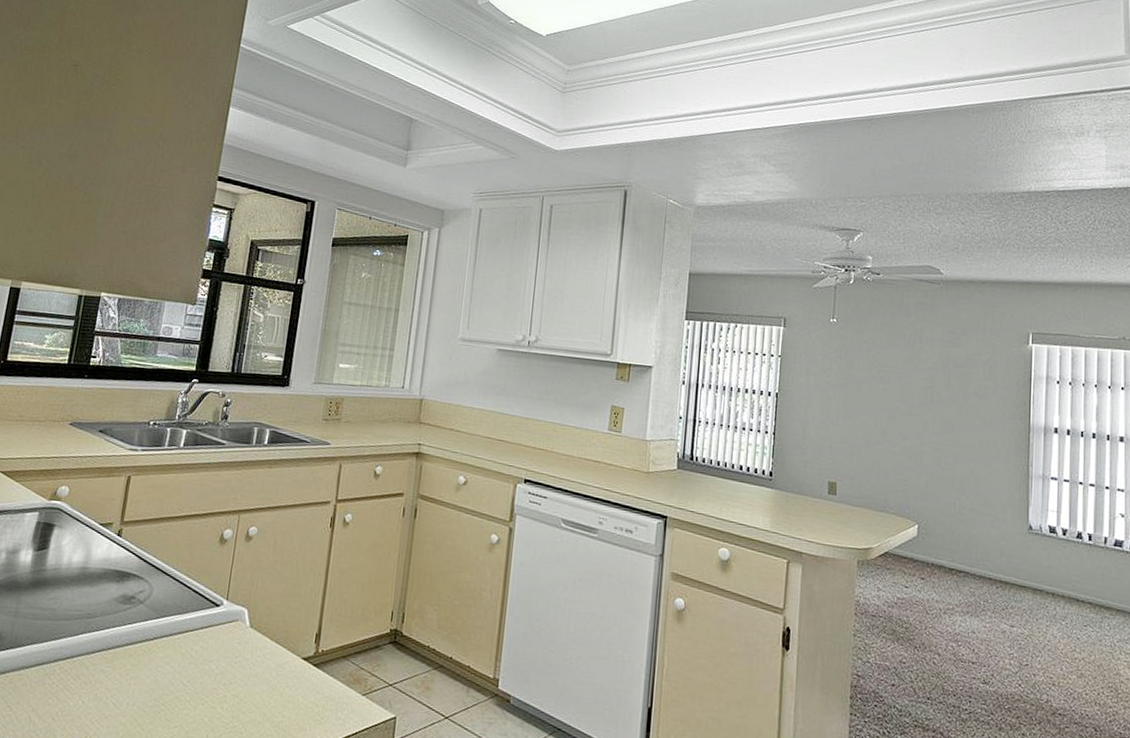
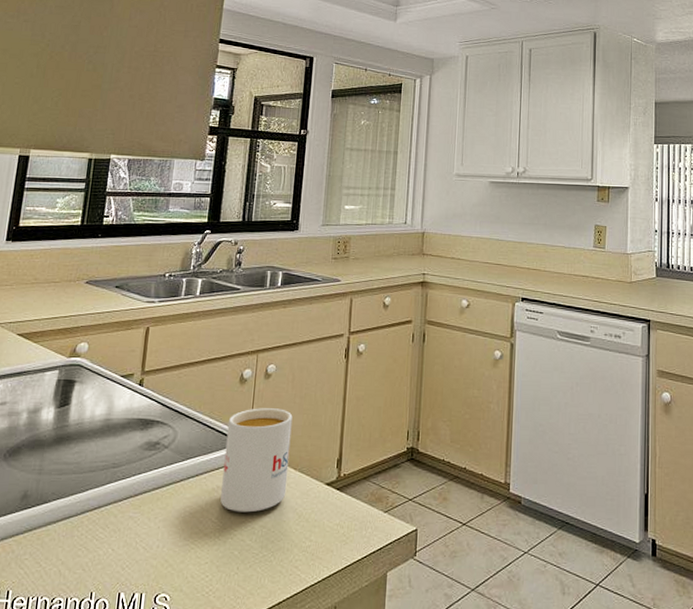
mug: none [193,571,272,680] -> present [220,408,293,513]

